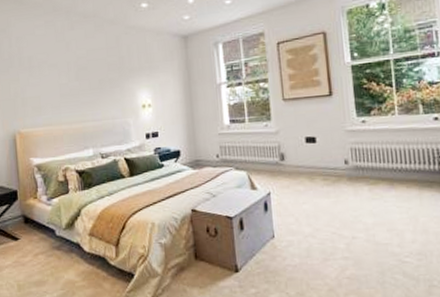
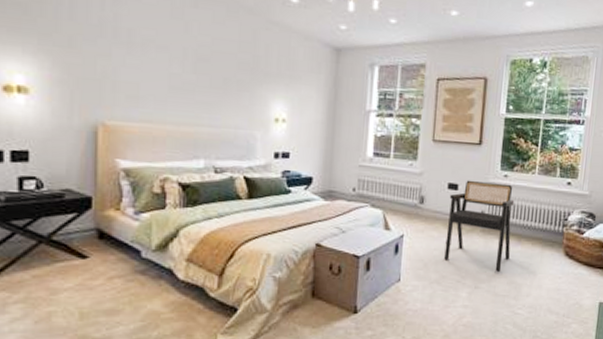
armchair: none [309,129,385,219] -> present [444,180,515,272]

